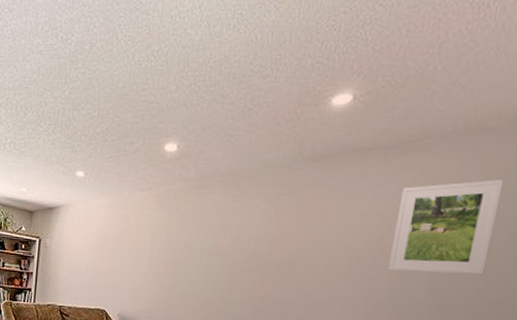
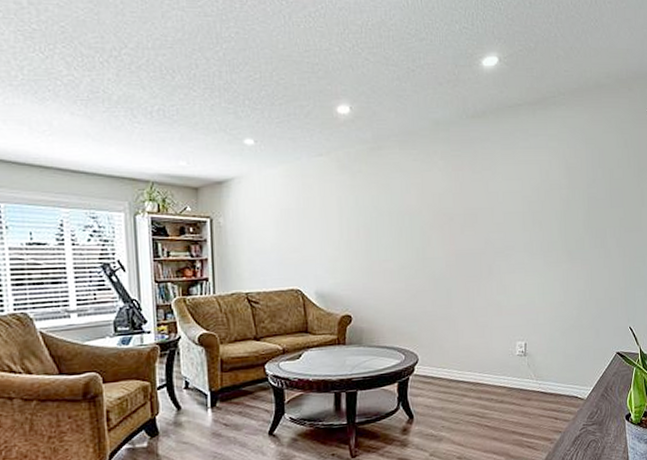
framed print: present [388,179,504,275] -> none [551,127,623,213]

